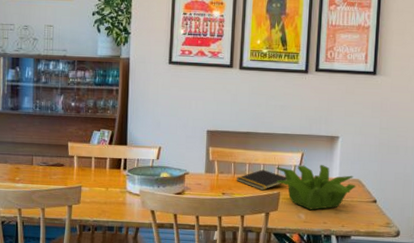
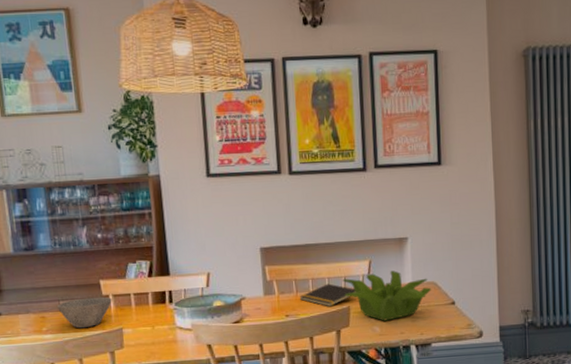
bowl: none [30,156,76,182] -> present [56,296,112,329]

